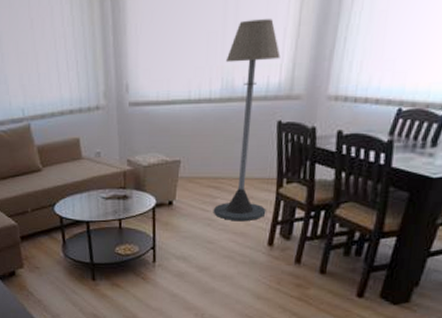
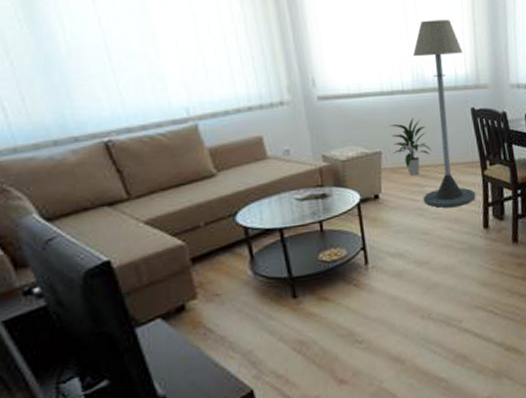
indoor plant: none [191,129,229,186] -> present [390,118,432,176]

